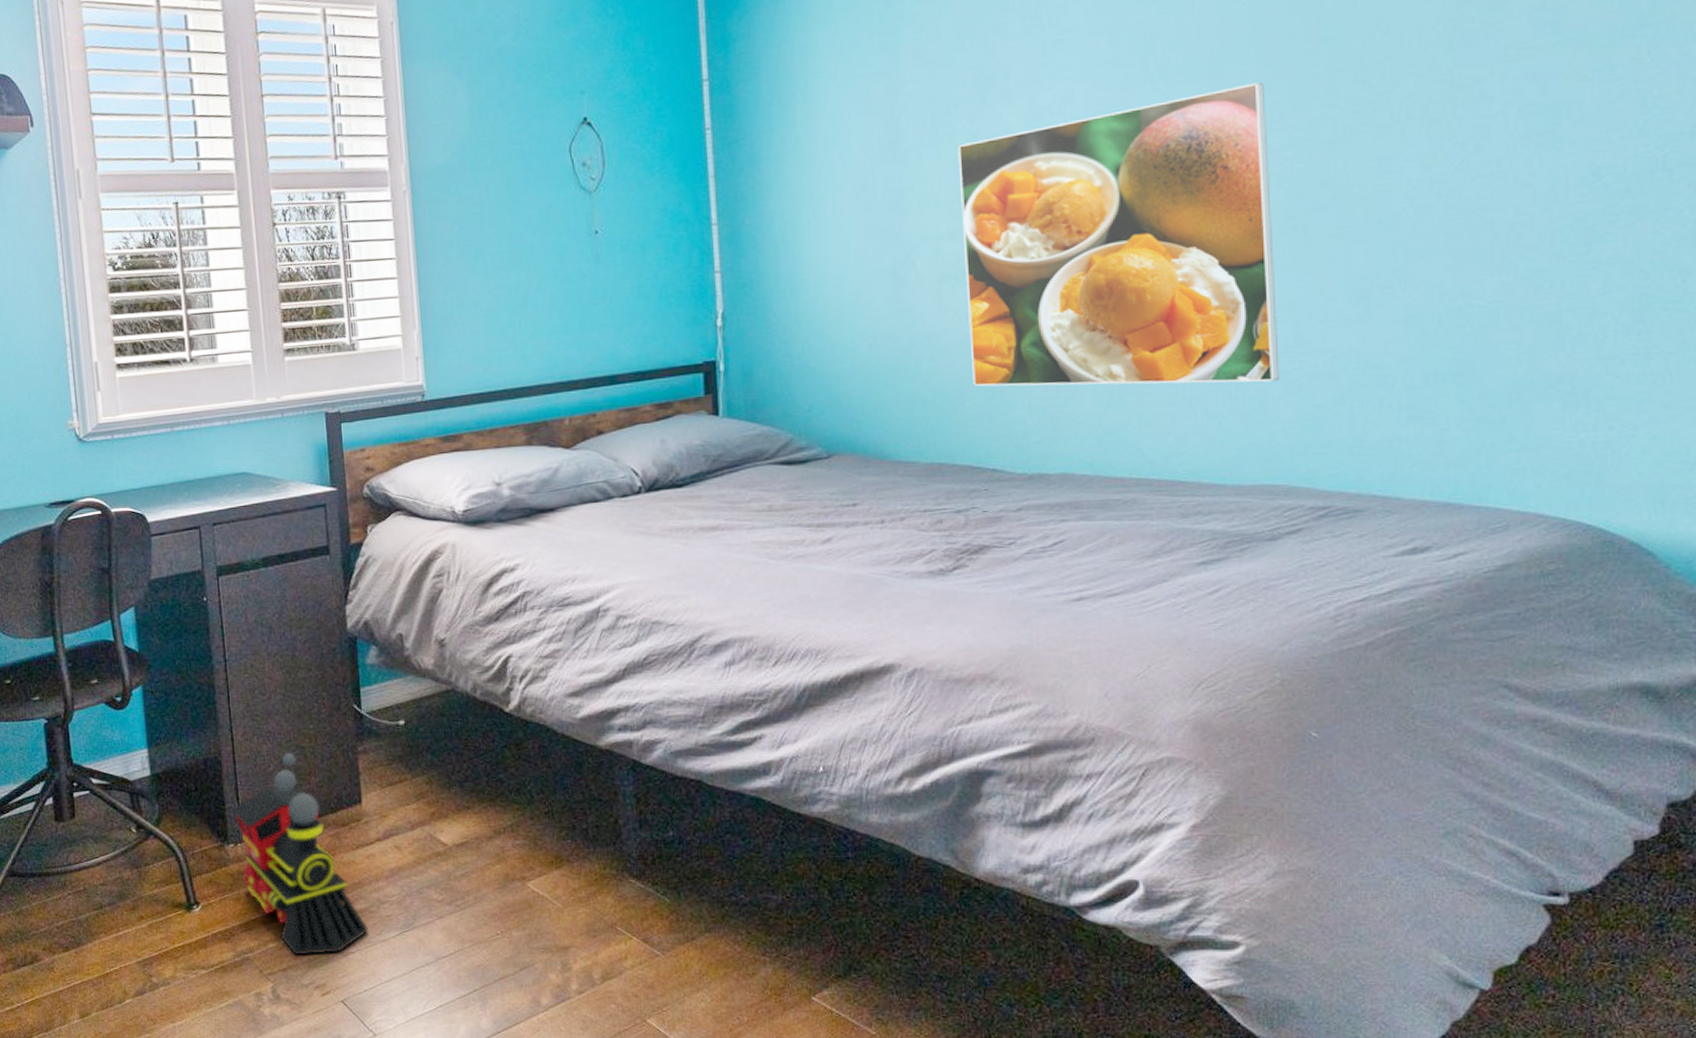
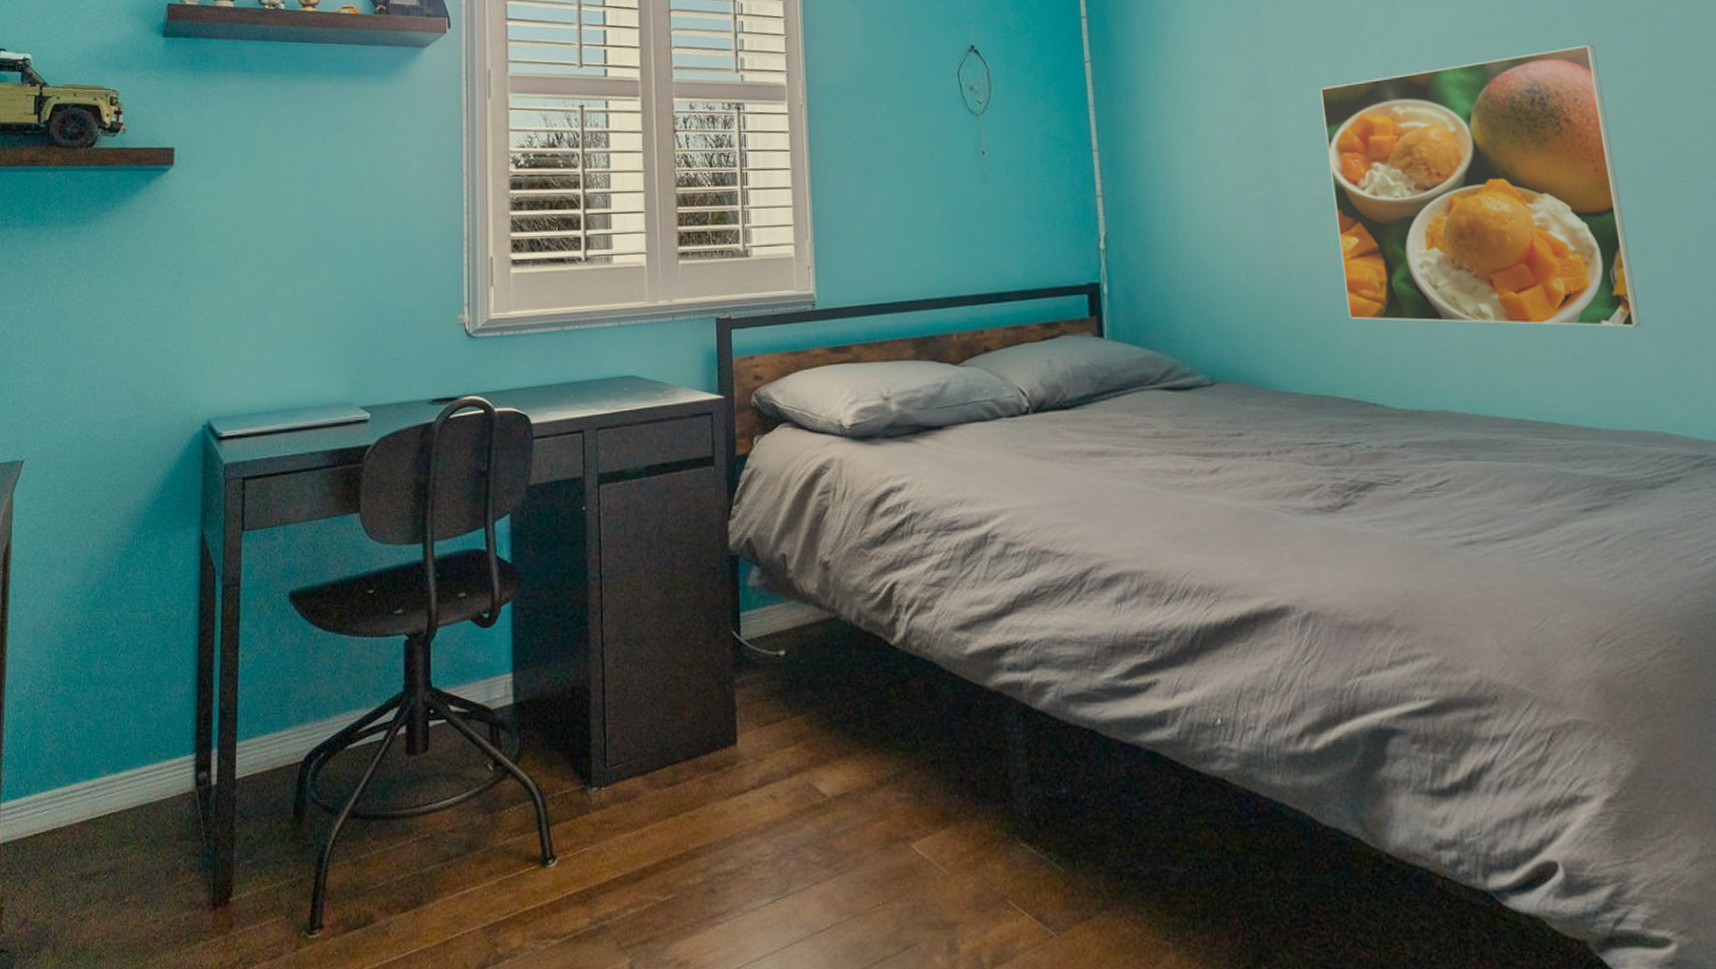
toy train: present [231,753,370,955] -> none [597,683,740,925]

